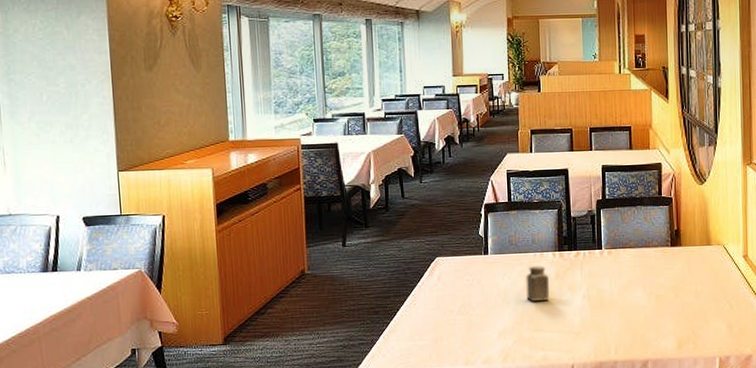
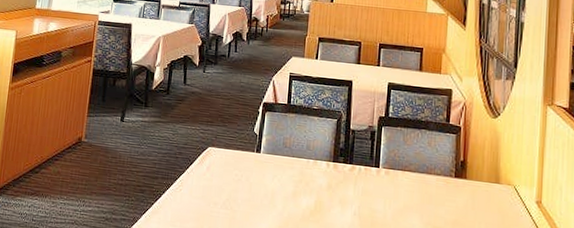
salt shaker: present [526,266,549,301] -> none [294,172,320,210]

